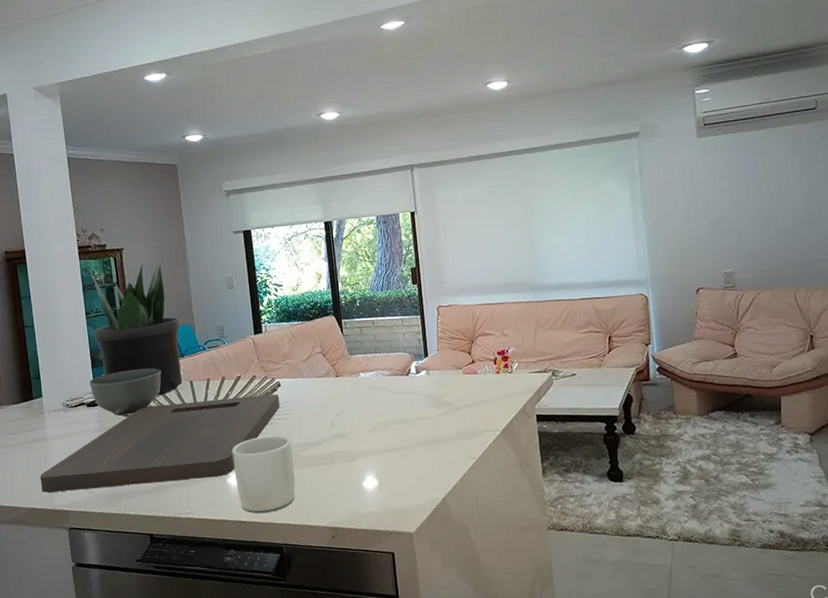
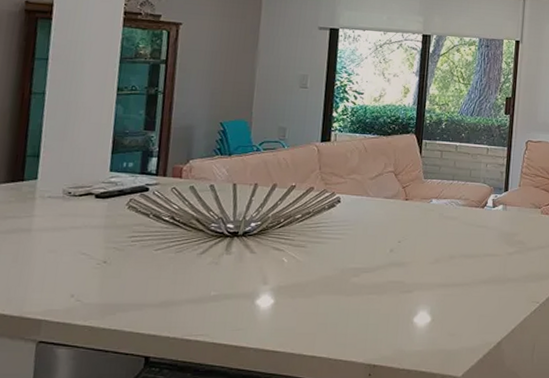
cutting board: present [40,394,280,493] -> none [10,206,337,296]
planter: present [88,264,183,396] -> none [123,38,235,196]
bowl: present [89,368,162,416] -> none [103,161,200,213]
mug: present [231,435,296,513] -> none [266,255,342,342]

